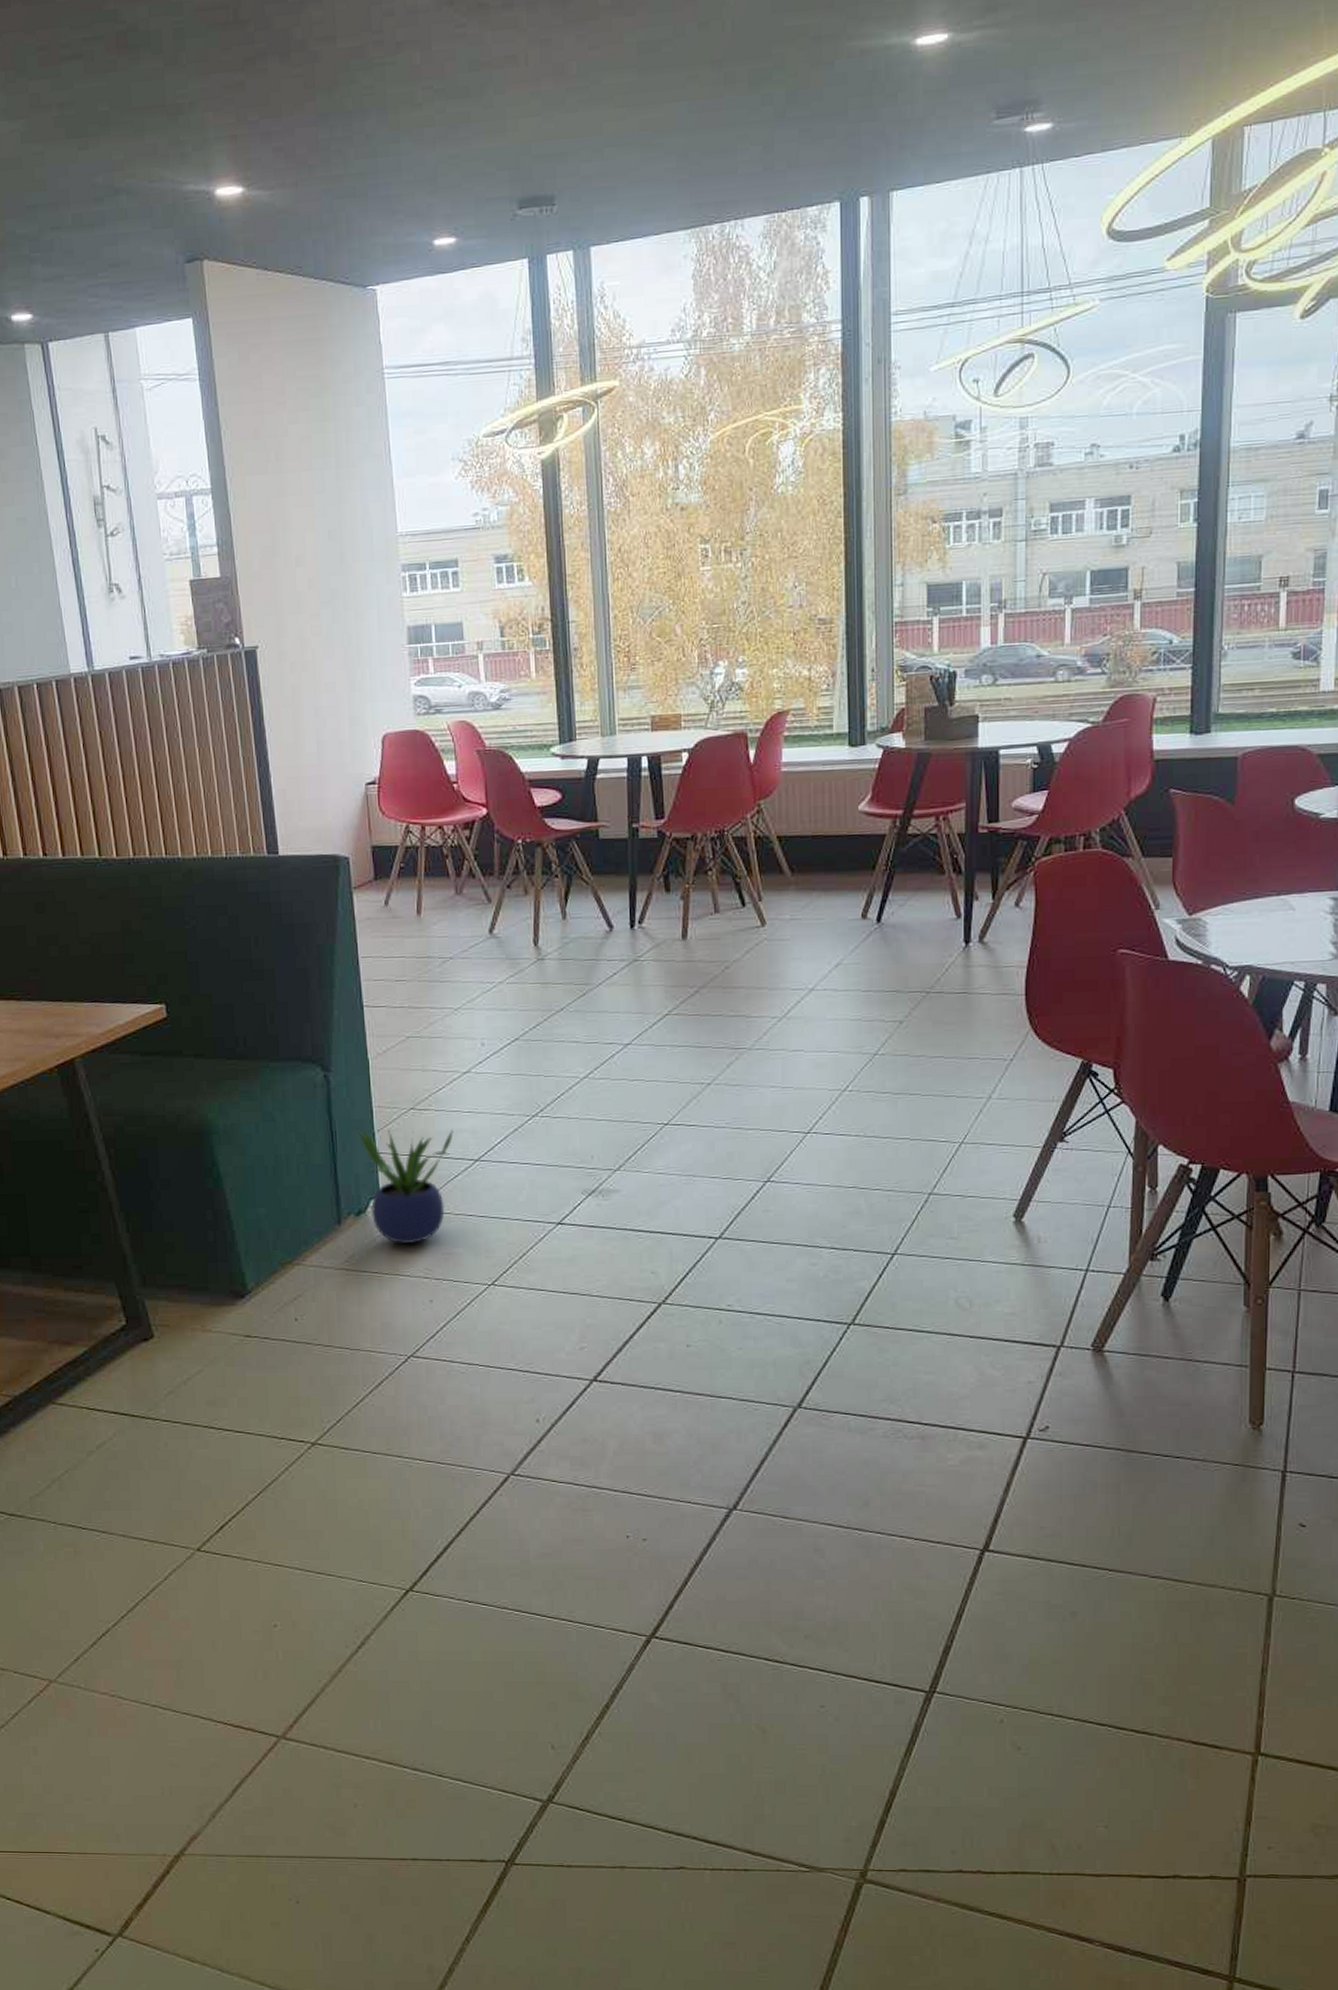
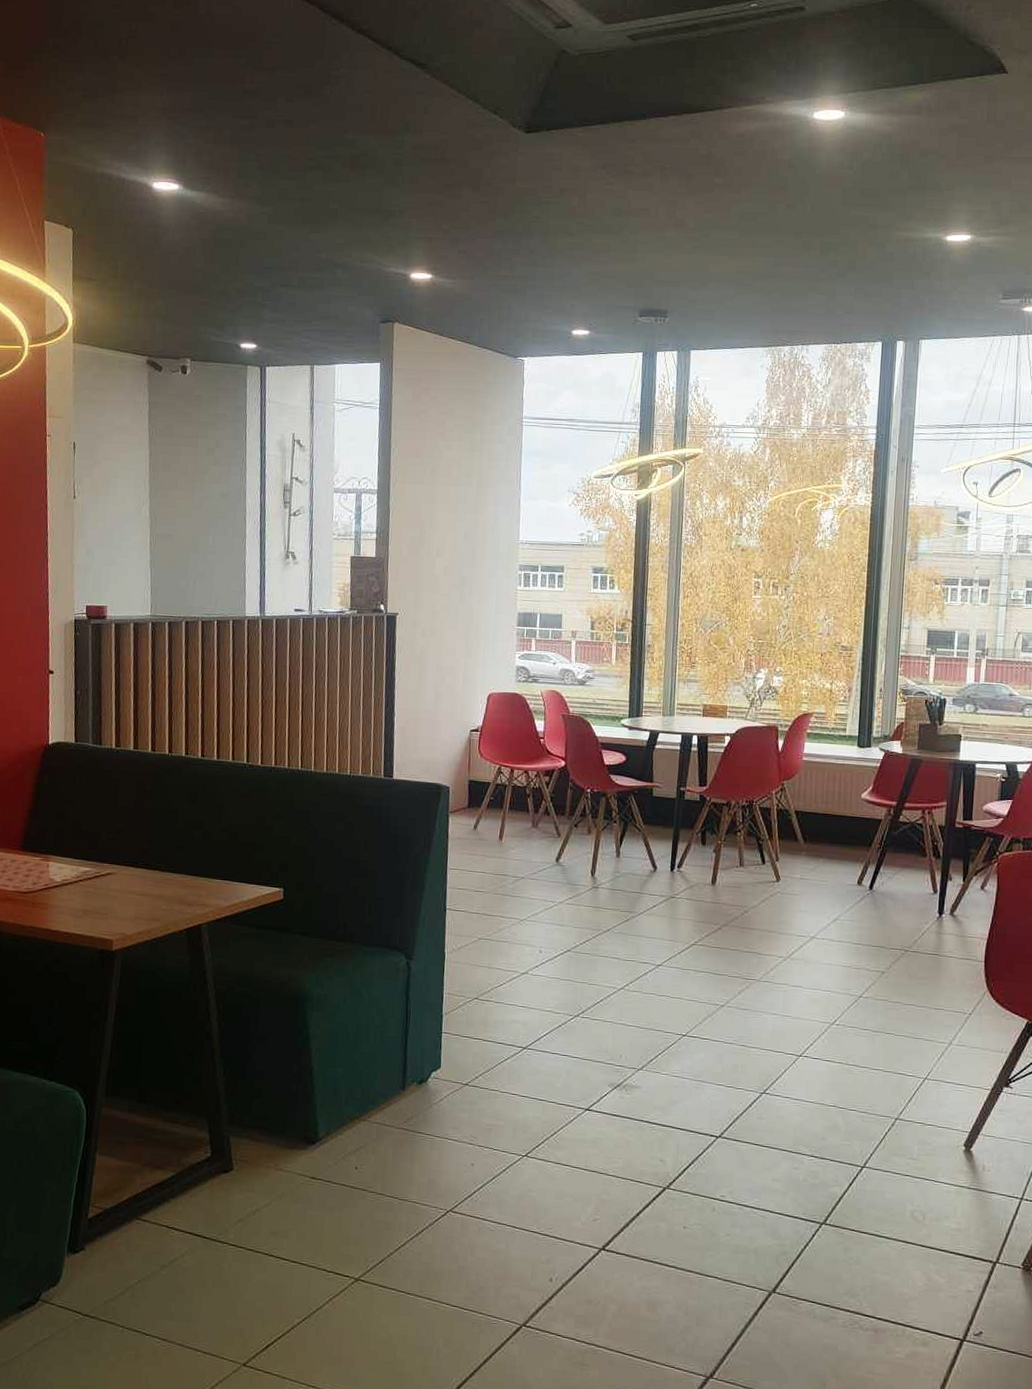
potted plant: present [355,1128,454,1243] -> none [427,1010,508,1113]

